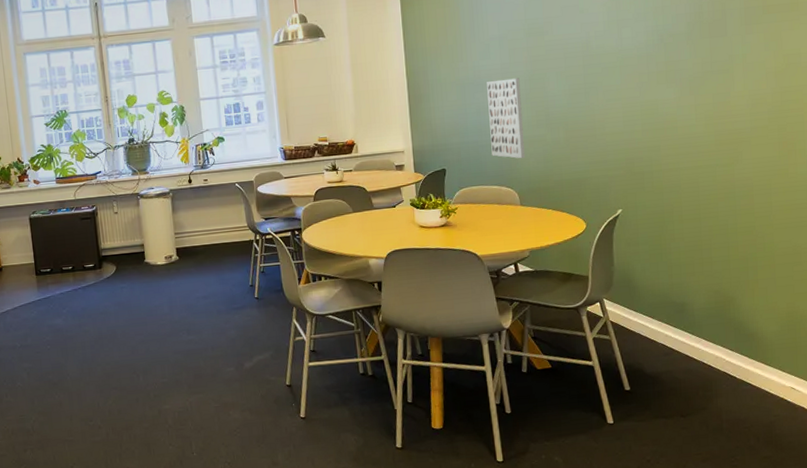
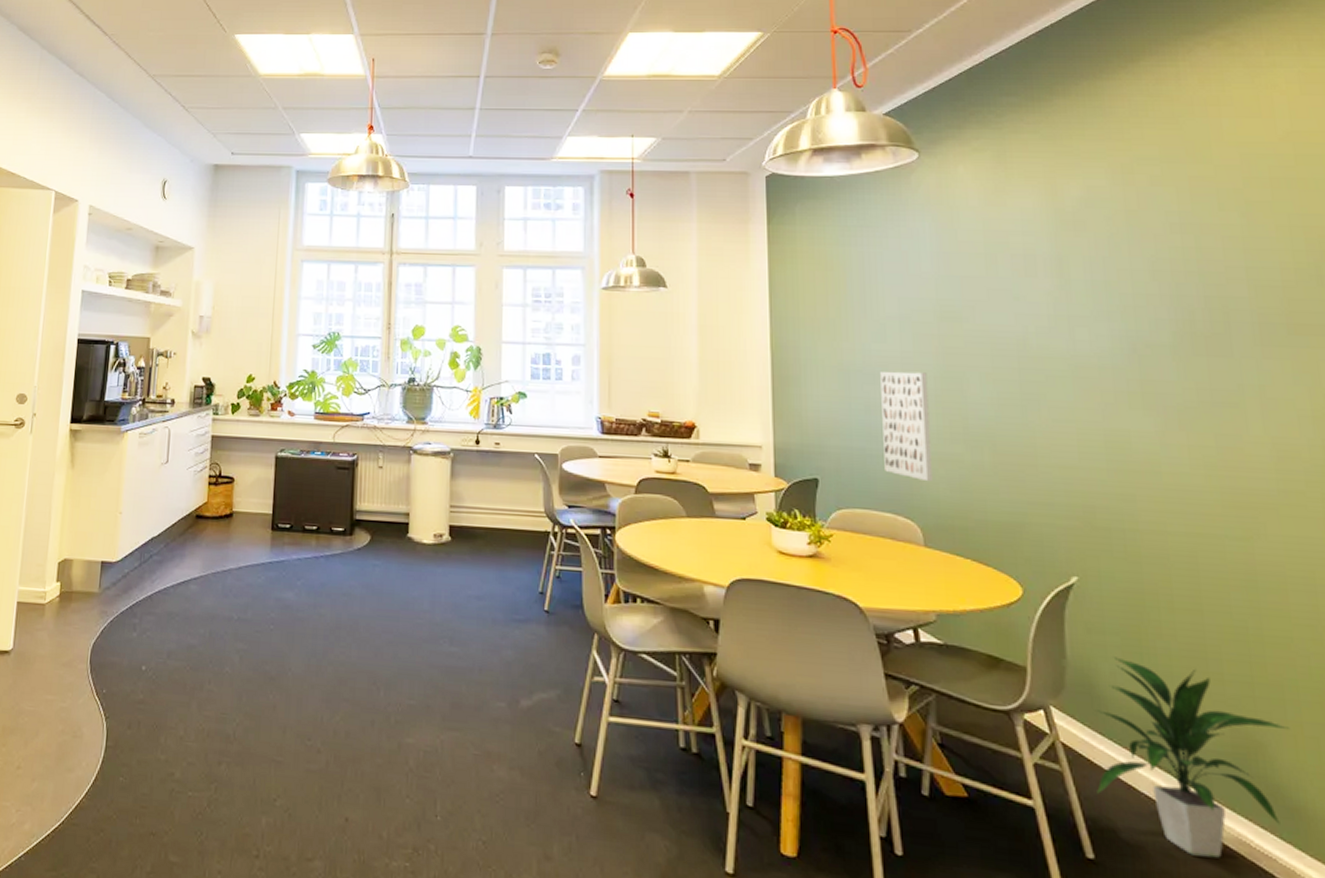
indoor plant: none [632,258,751,376] -> present [1097,657,1291,858]

